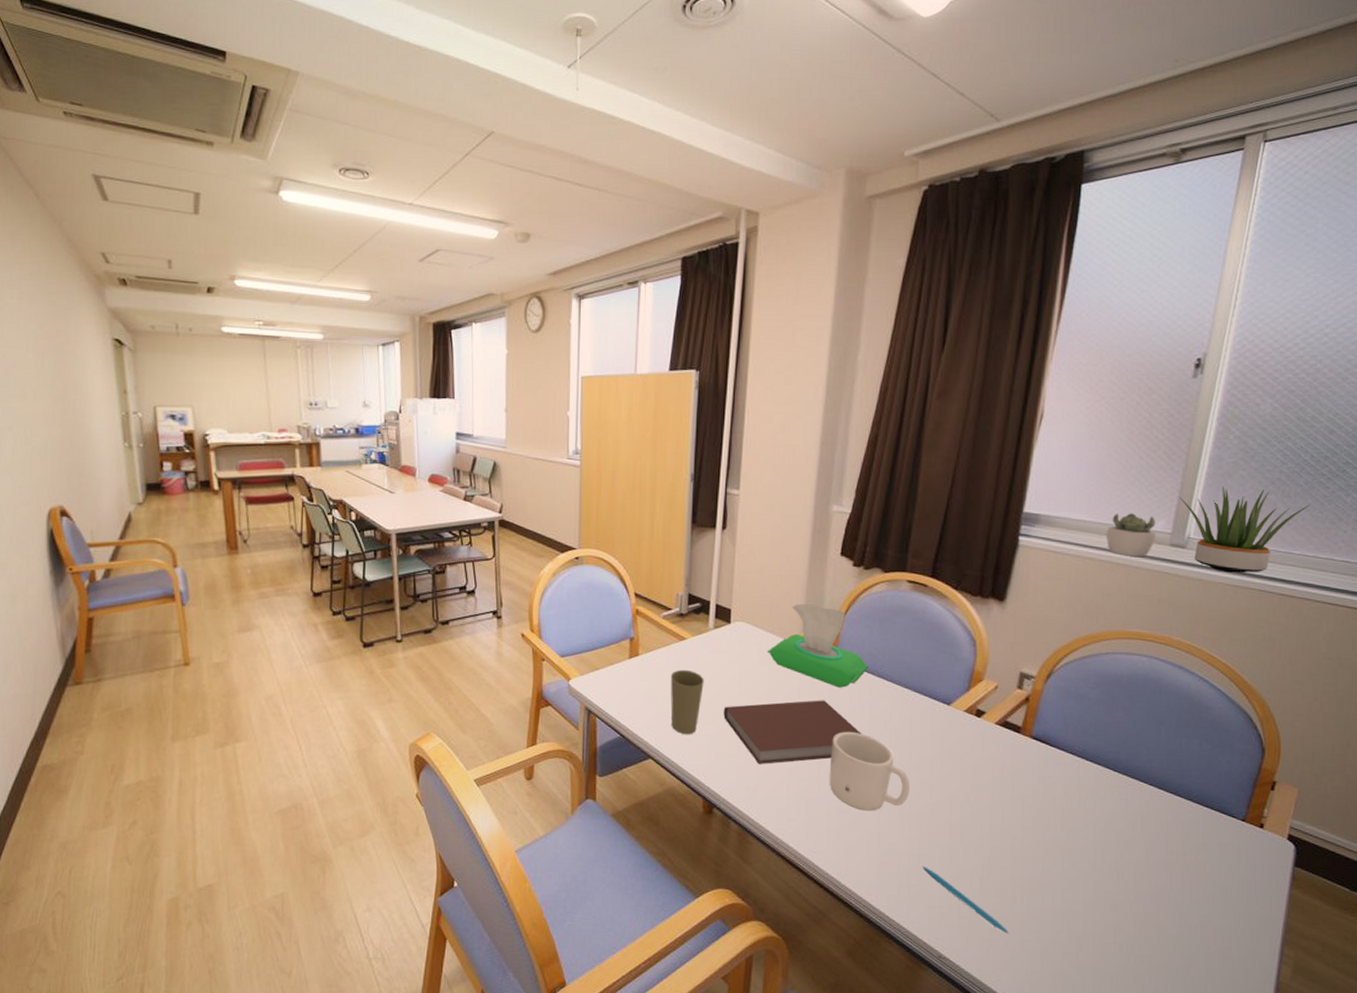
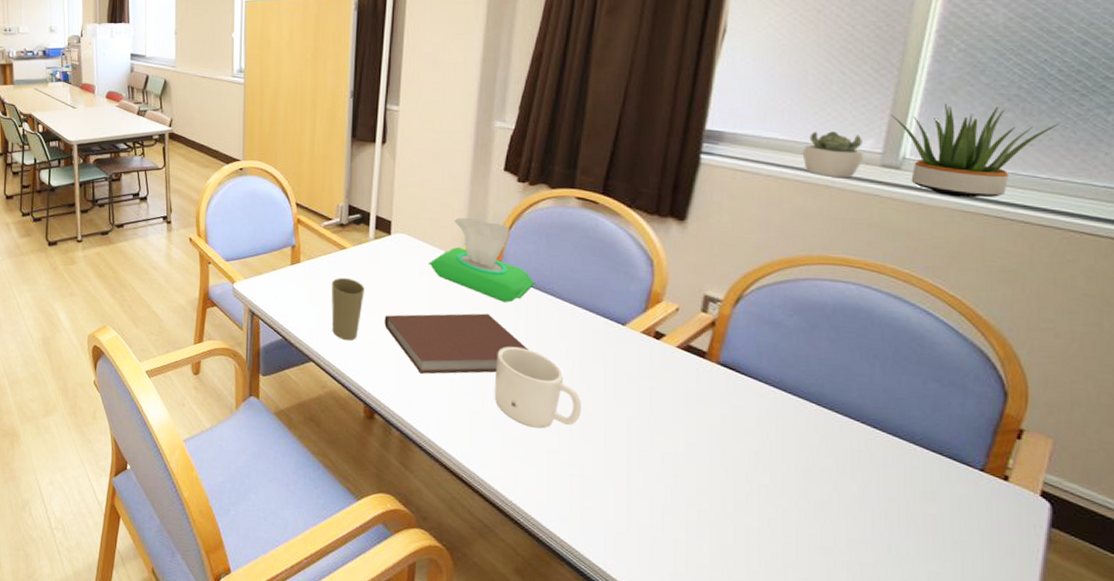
pen: present [922,867,1009,934] -> none [596,489,696,569]

